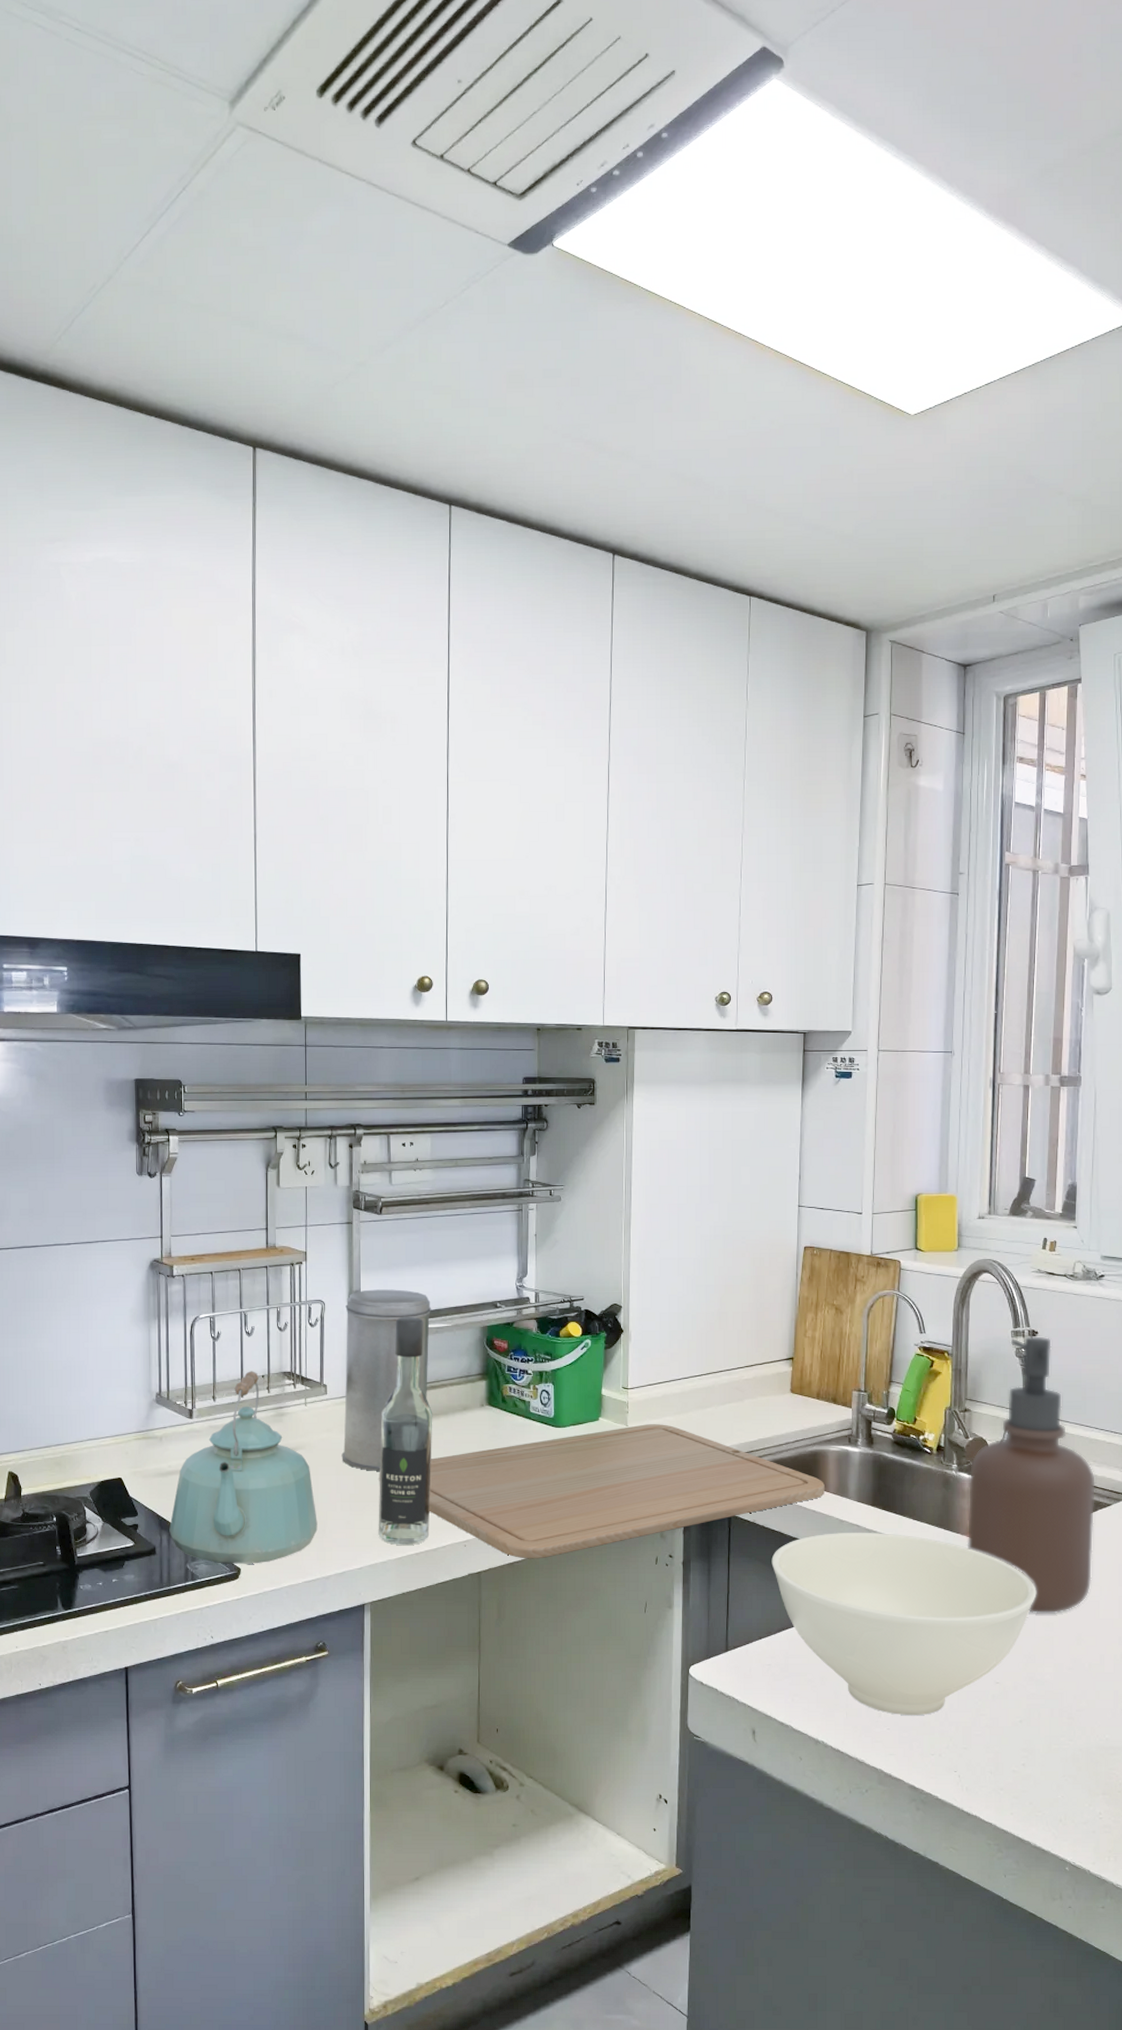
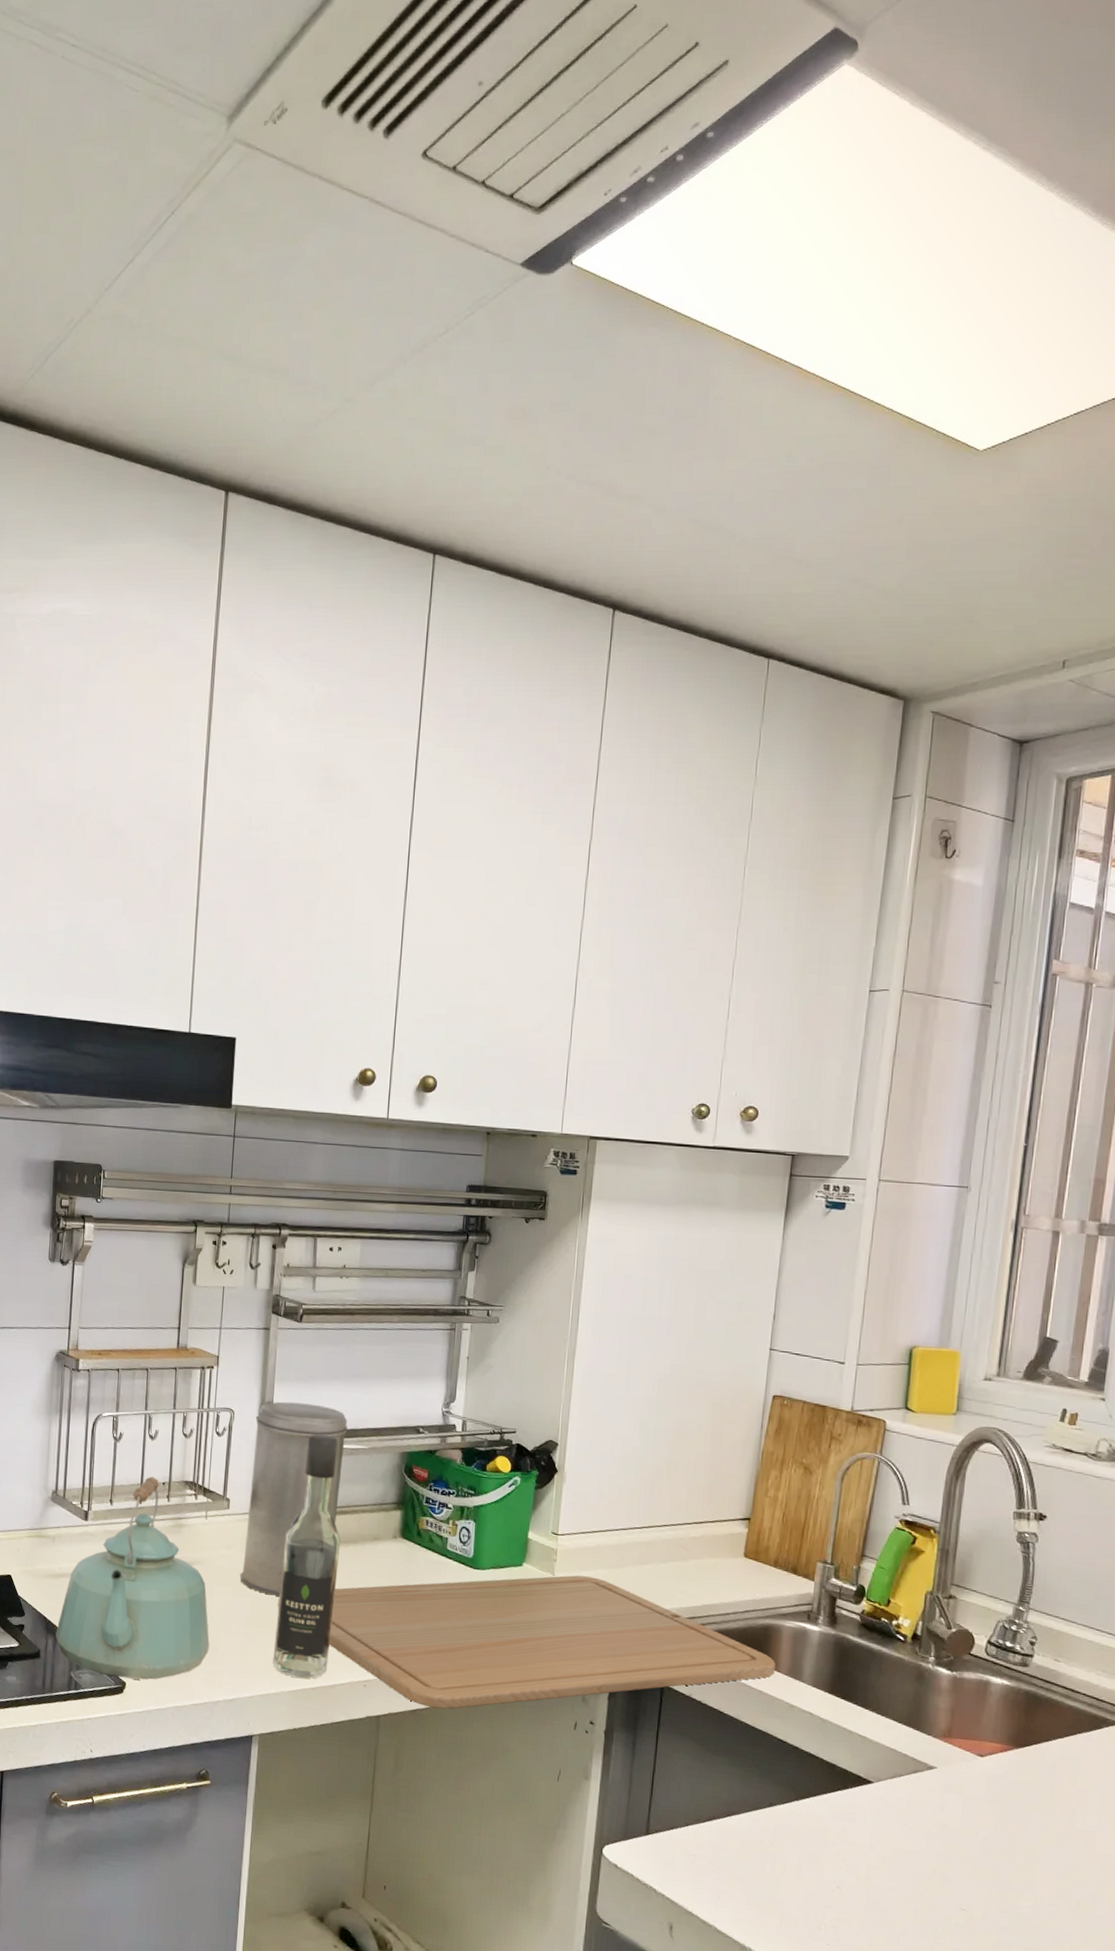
bowl: present [771,1532,1037,1716] -> none [706,1718,1020,1935]
soap dispenser: present [967,1336,1095,1613] -> none [939,1520,1104,1840]

